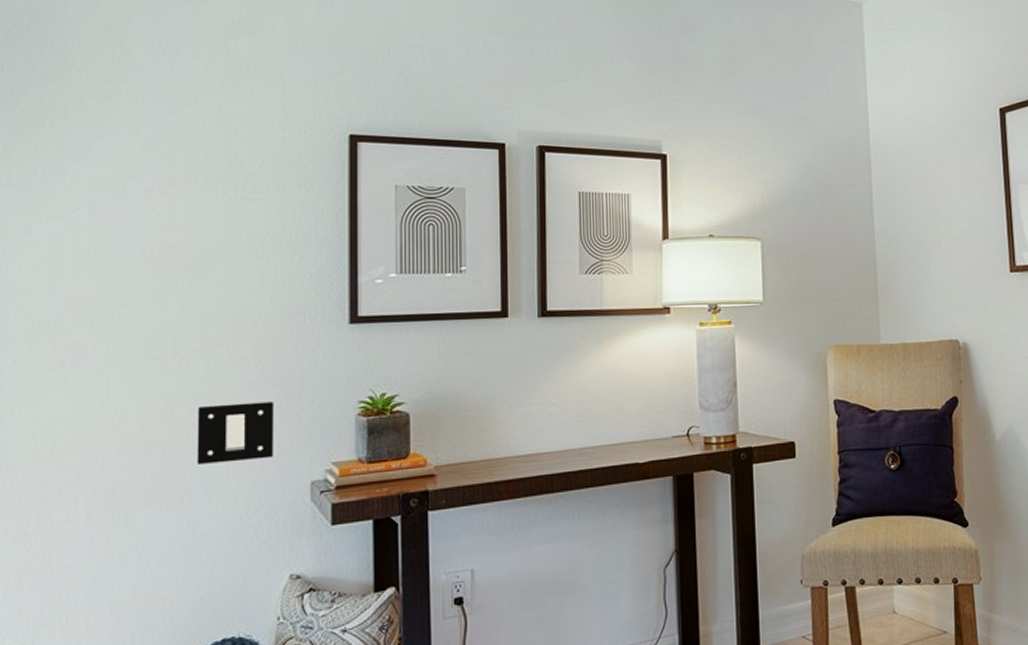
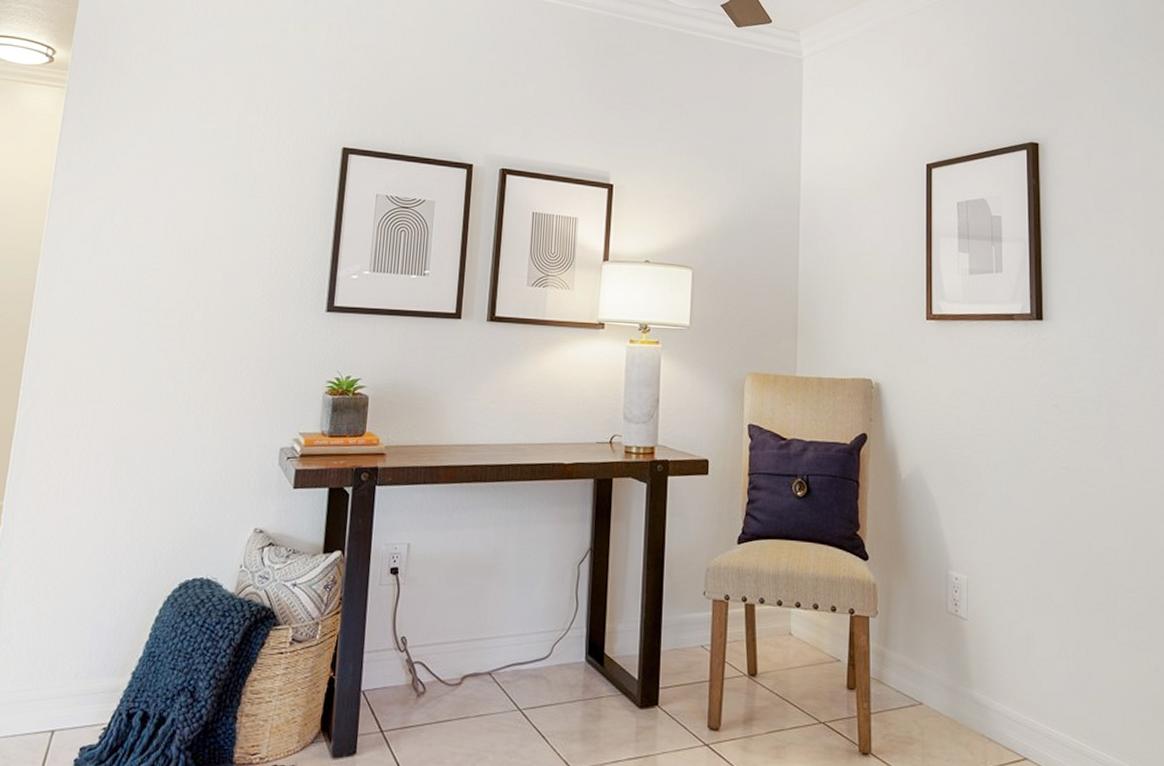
light switch: present [196,401,275,464] -> none [189,371,258,423]

